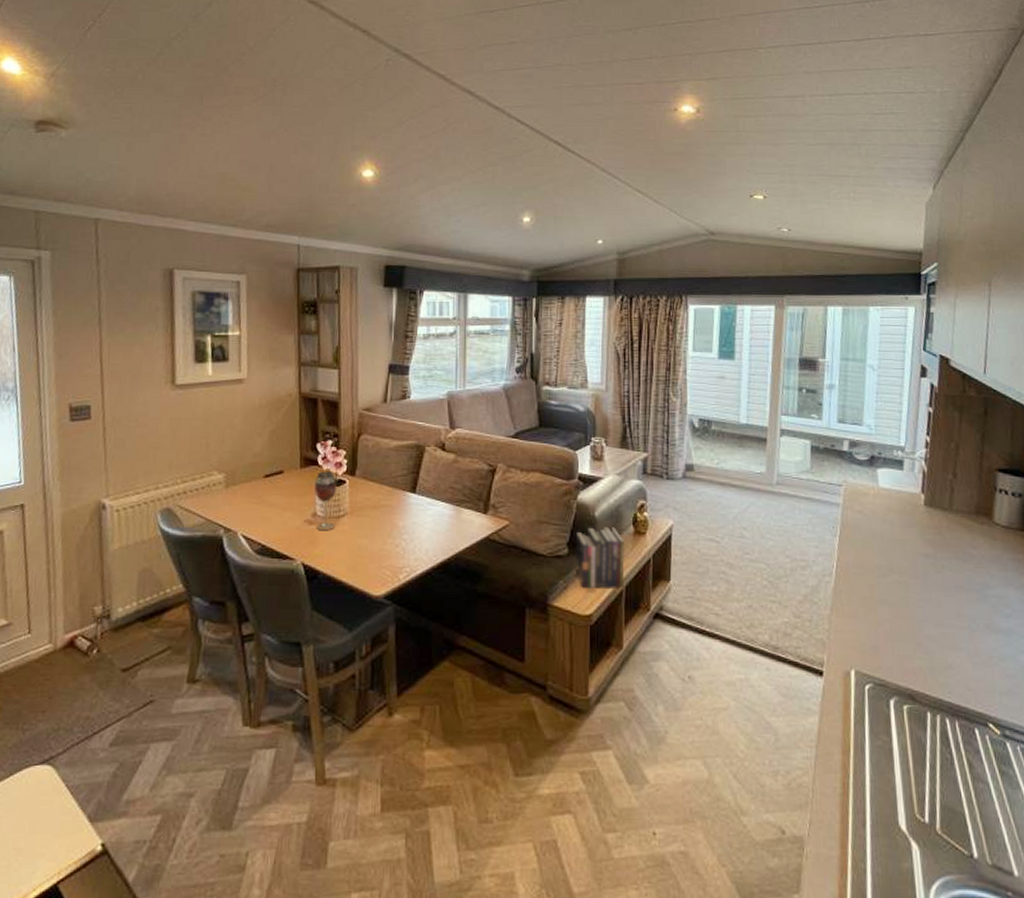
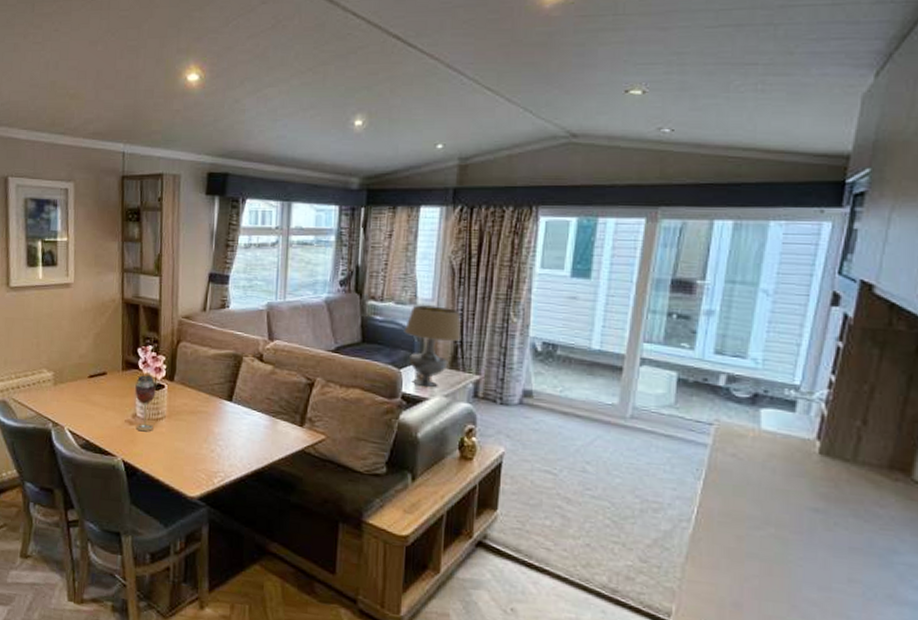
books: present [575,527,626,589] -> none [393,448,450,513]
table lamp: none [577,388,629,467] -> present [403,304,462,388]

